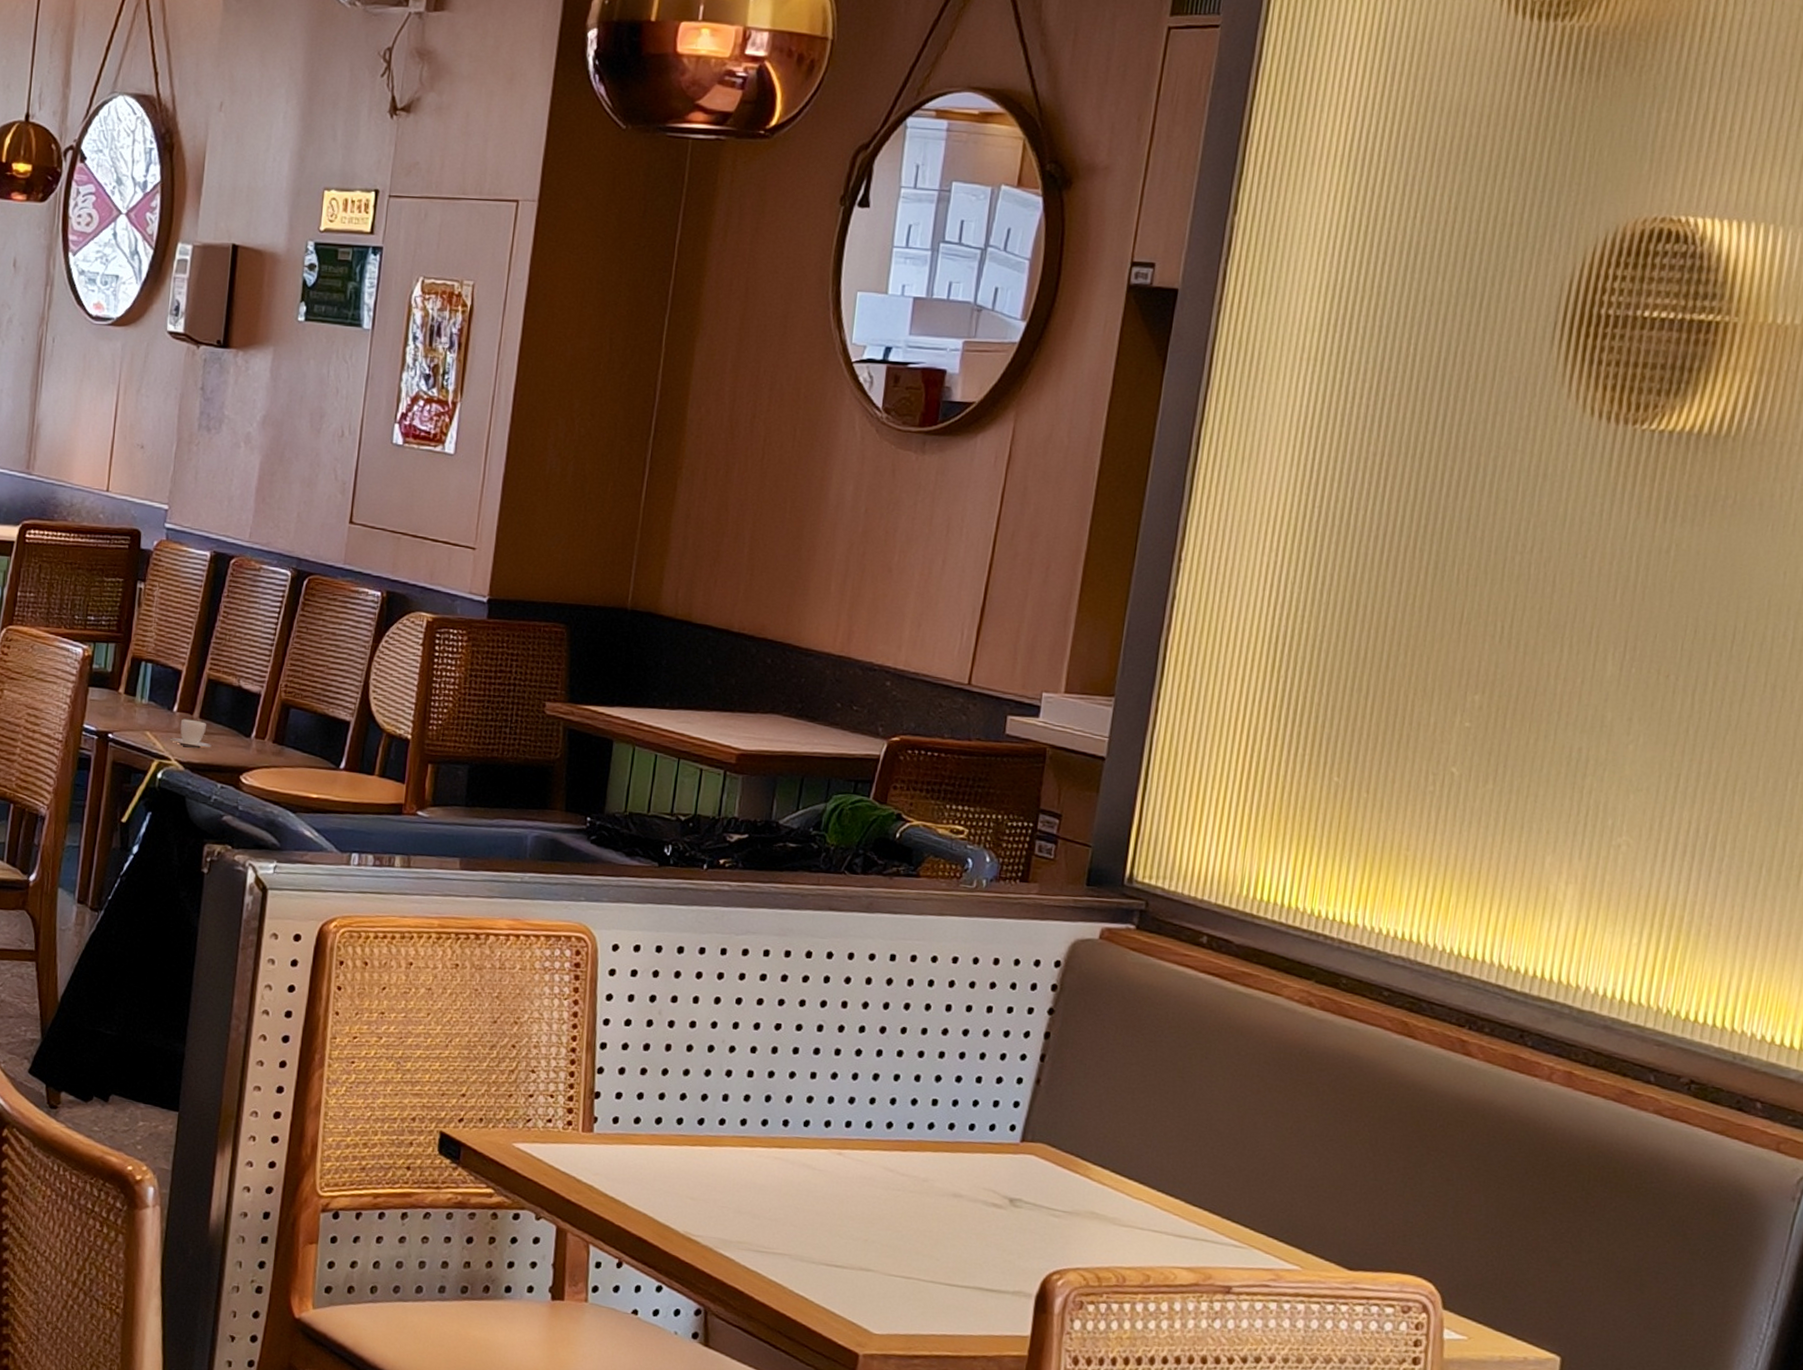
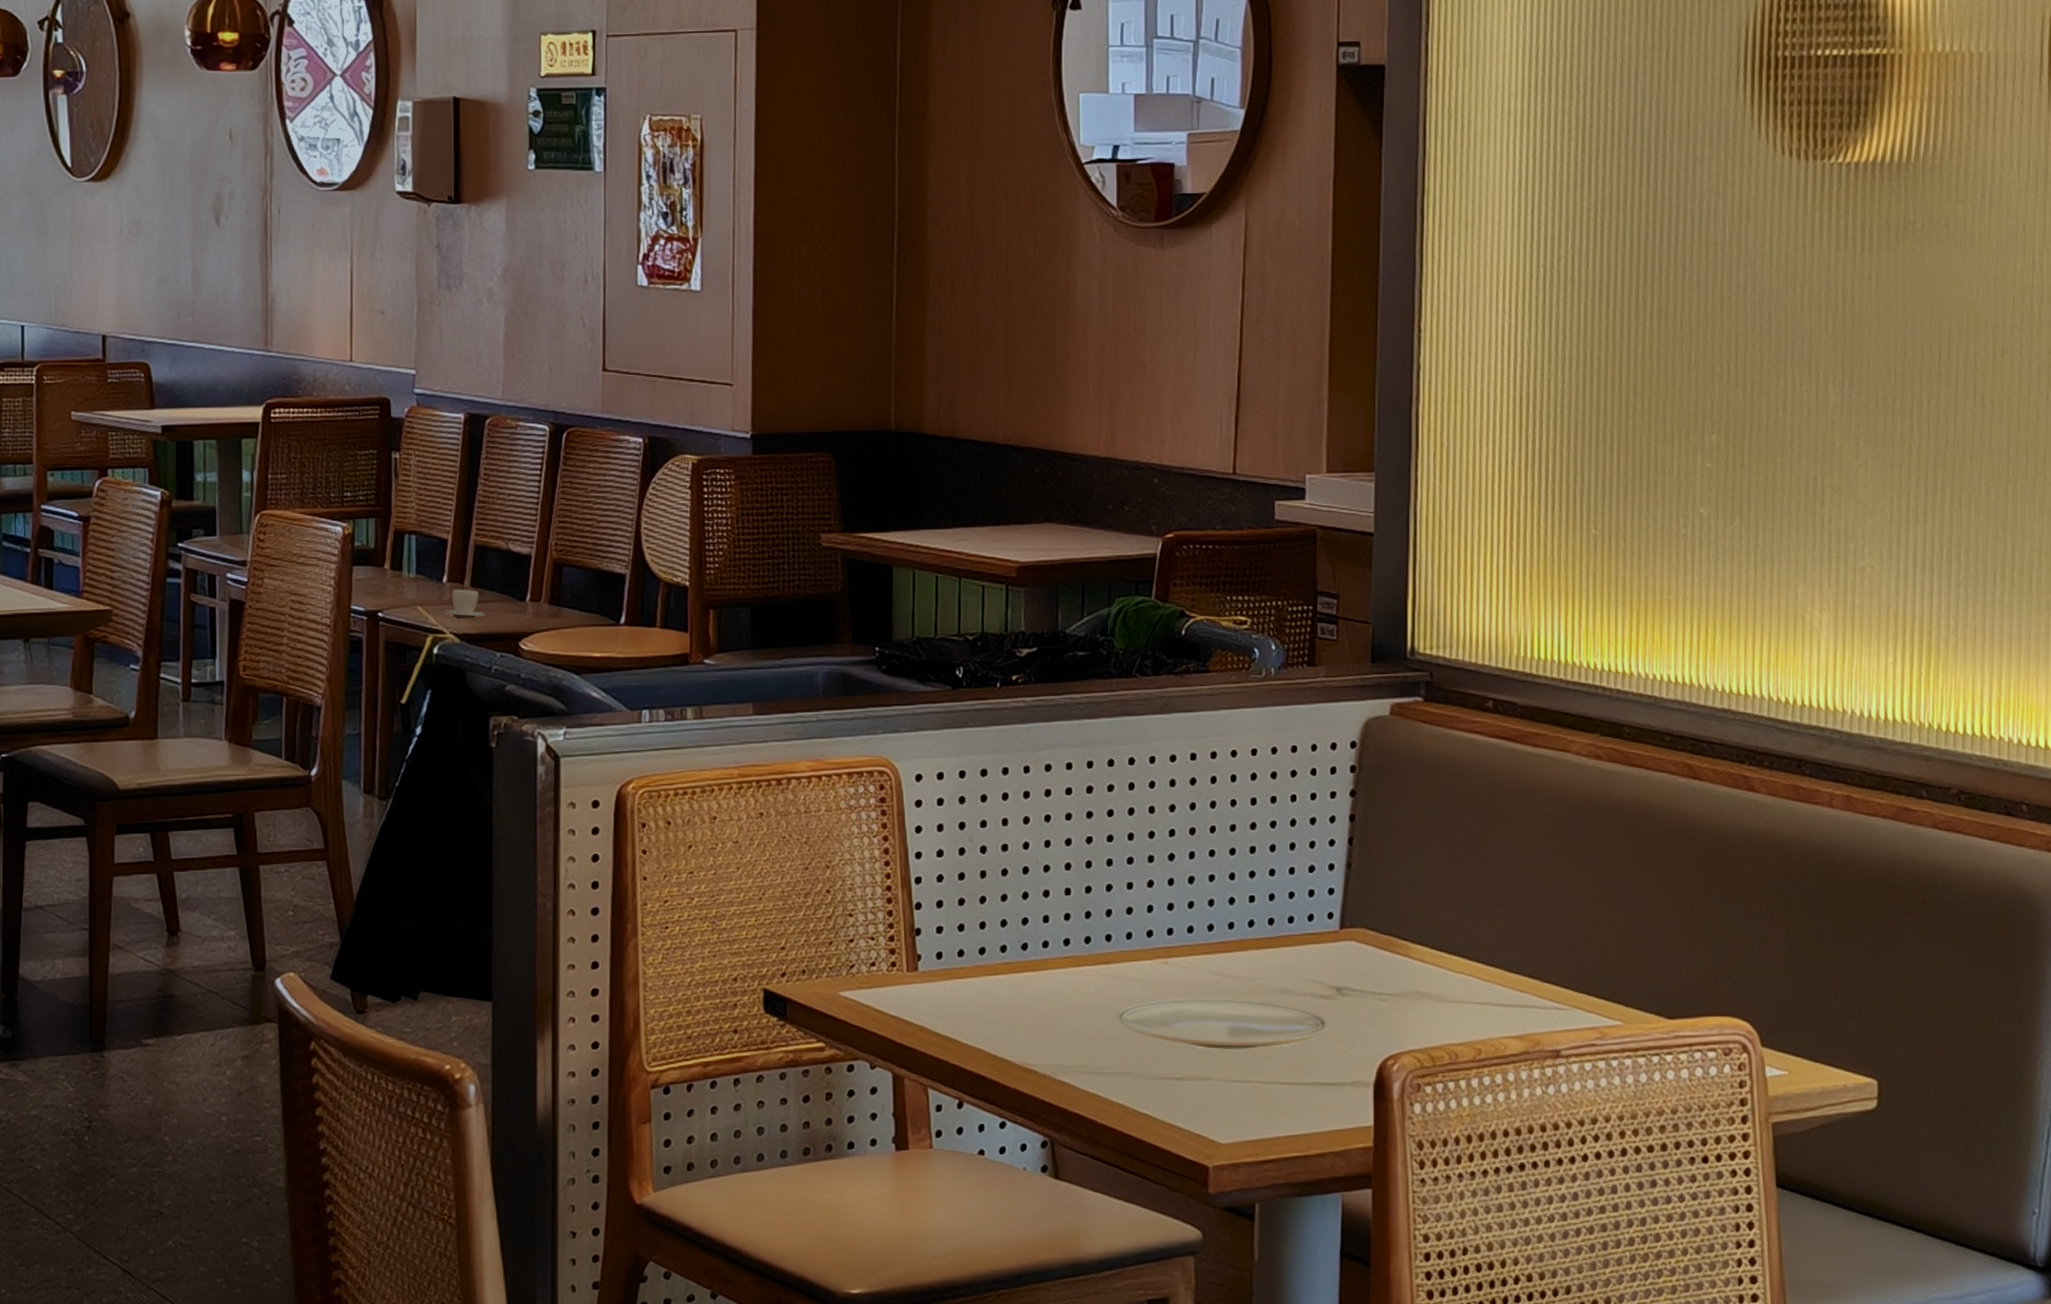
plate: none [784,1188,997,1247] -> present [1116,997,1328,1049]

